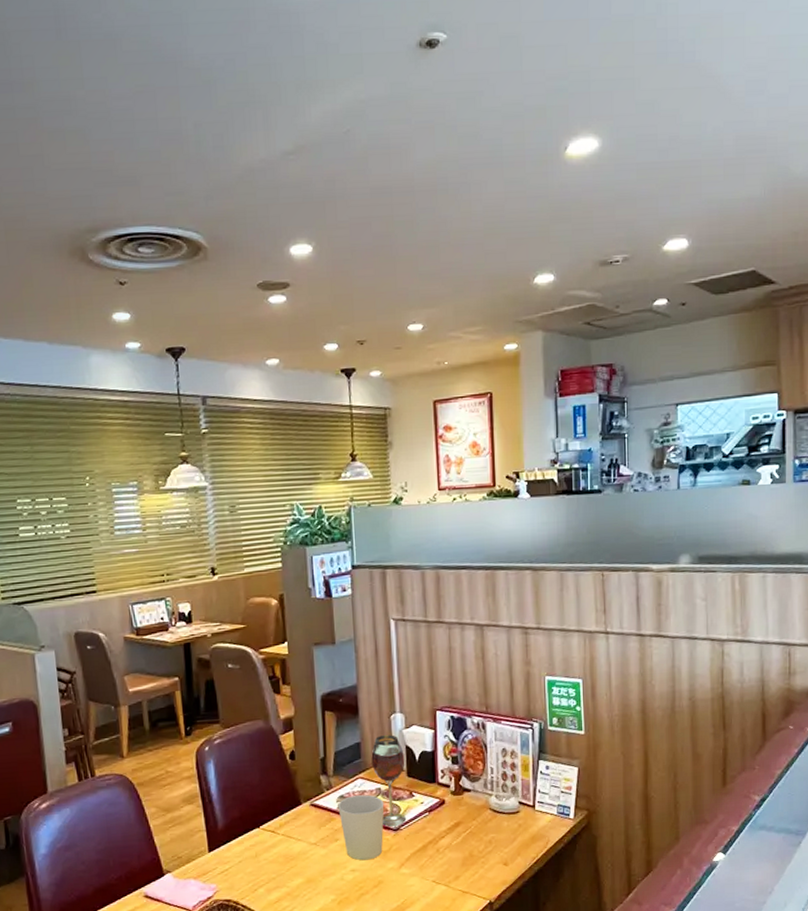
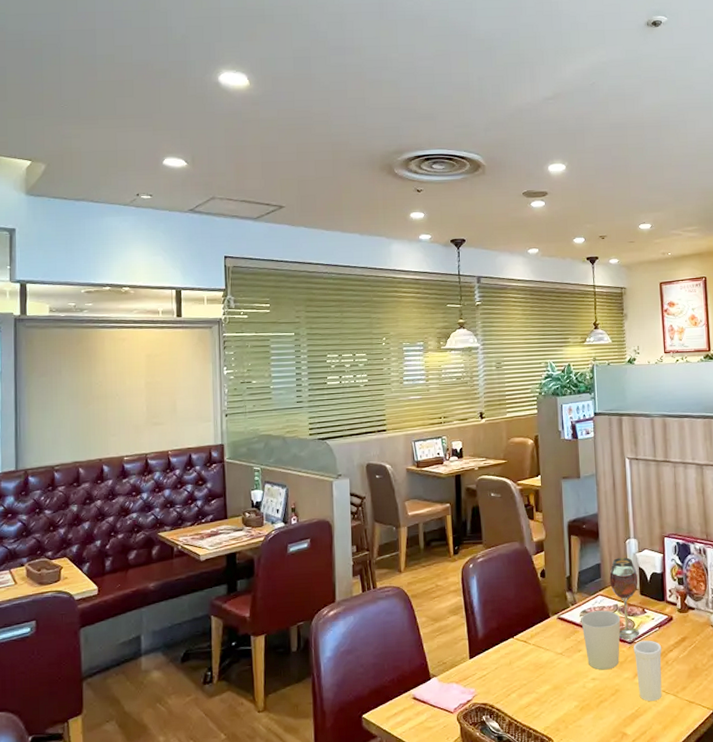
cup: none [399,826,432,893] -> present [633,640,662,701]

